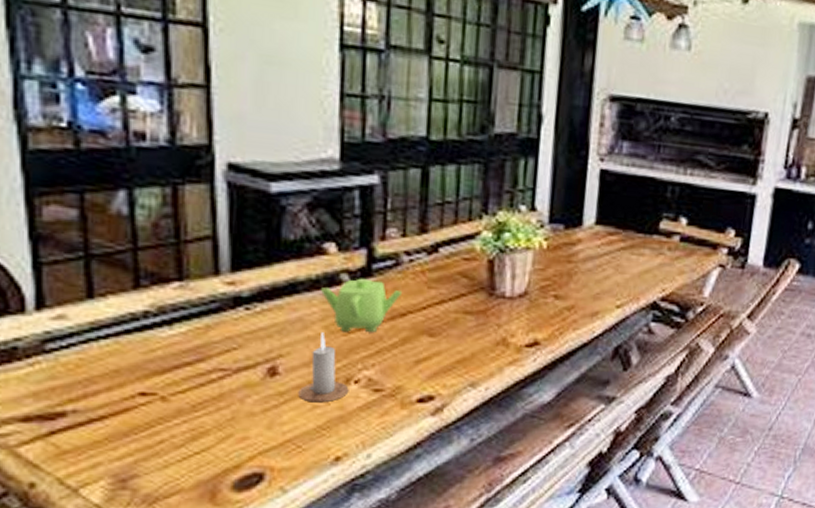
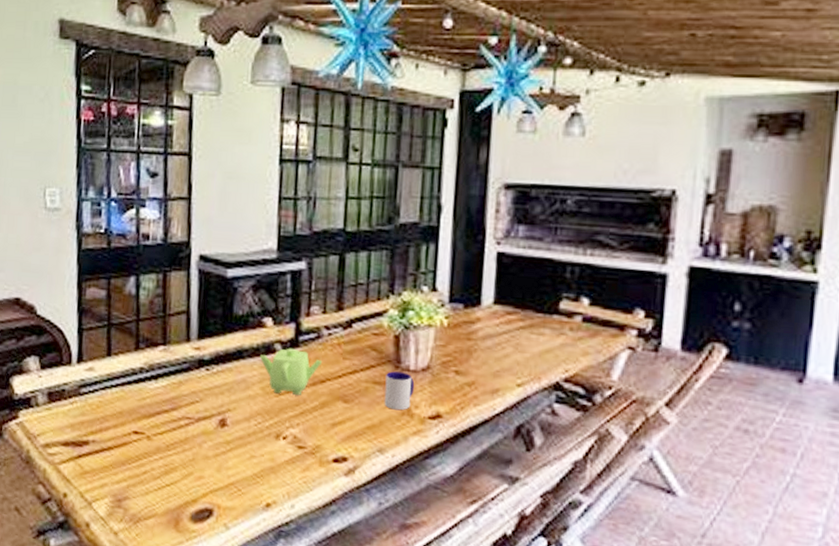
candle: present [298,332,349,403] -> none [240,393,279,454]
mug: none [476,299,511,341] -> present [384,371,415,411]

